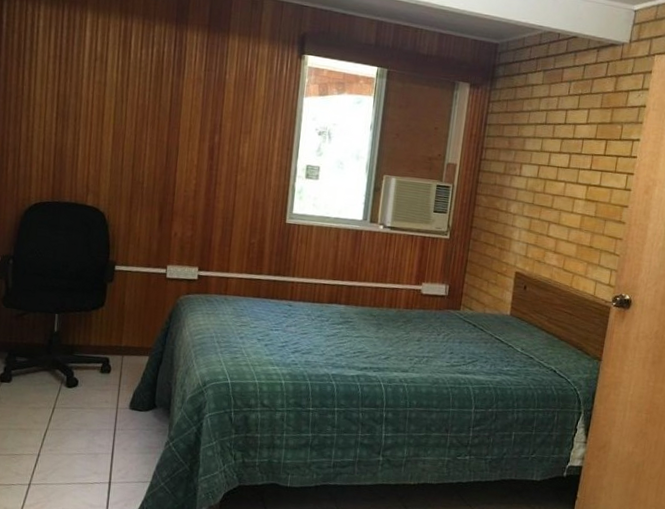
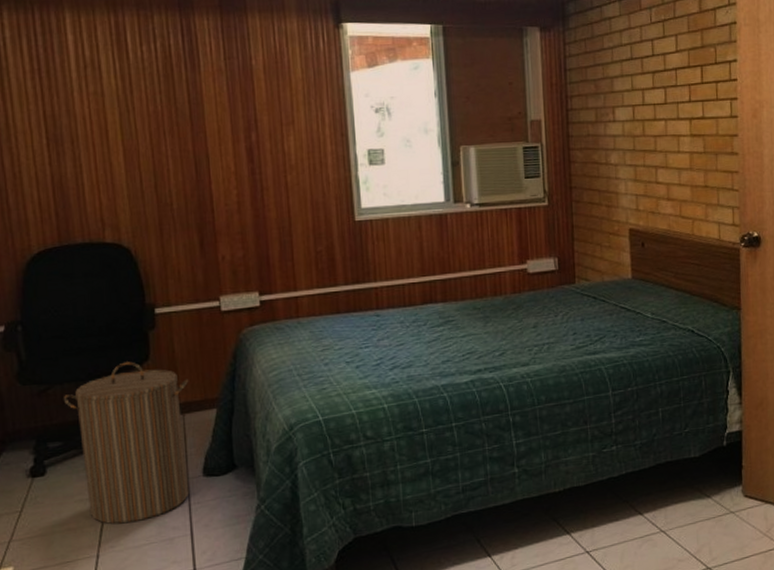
laundry hamper: none [33,304,132,435] -> present [63,361,190,525]

